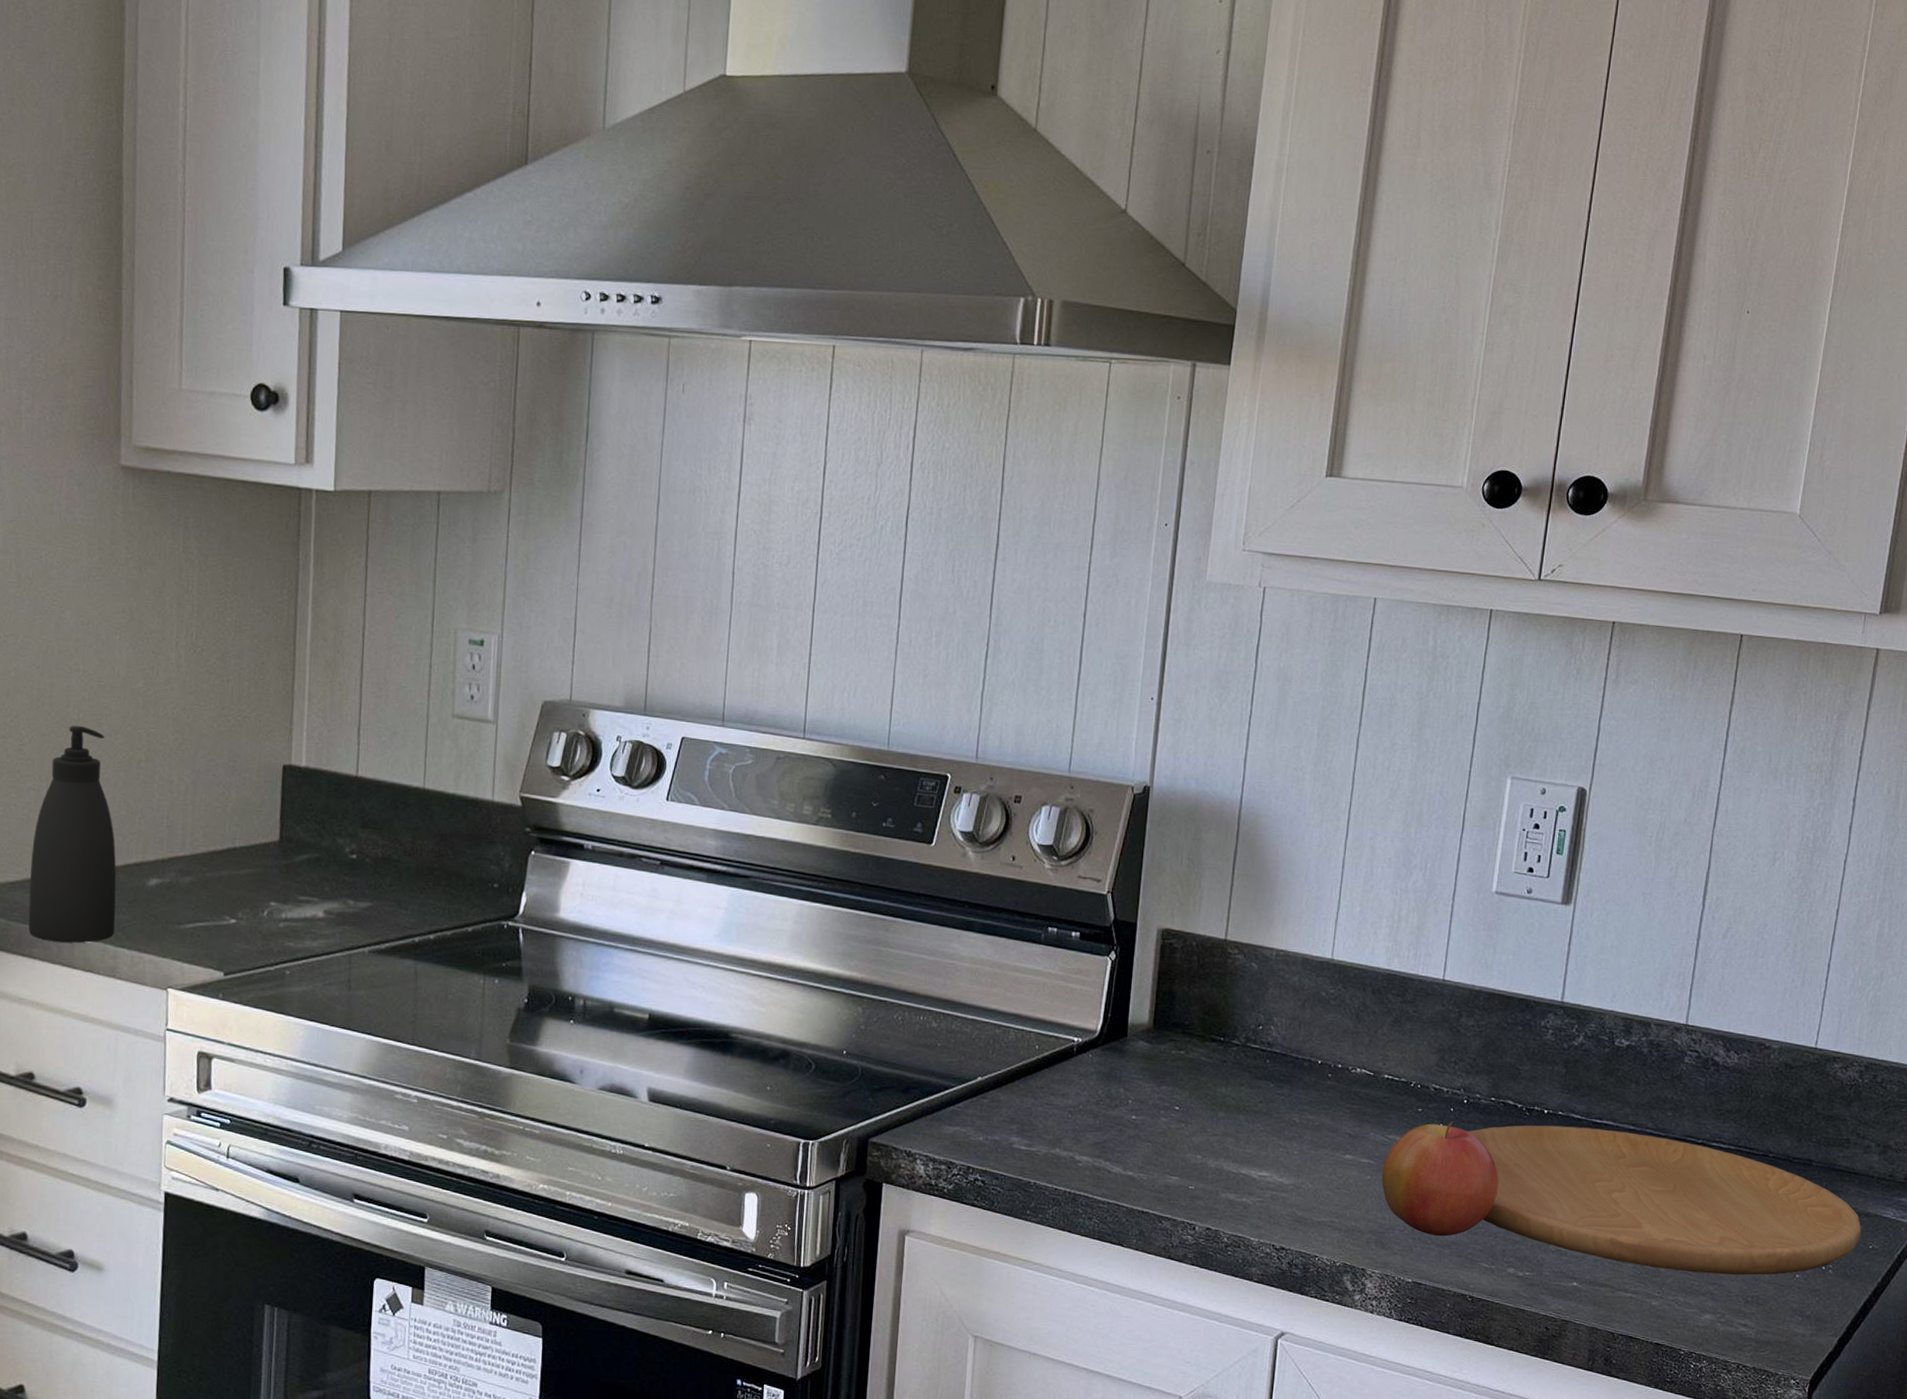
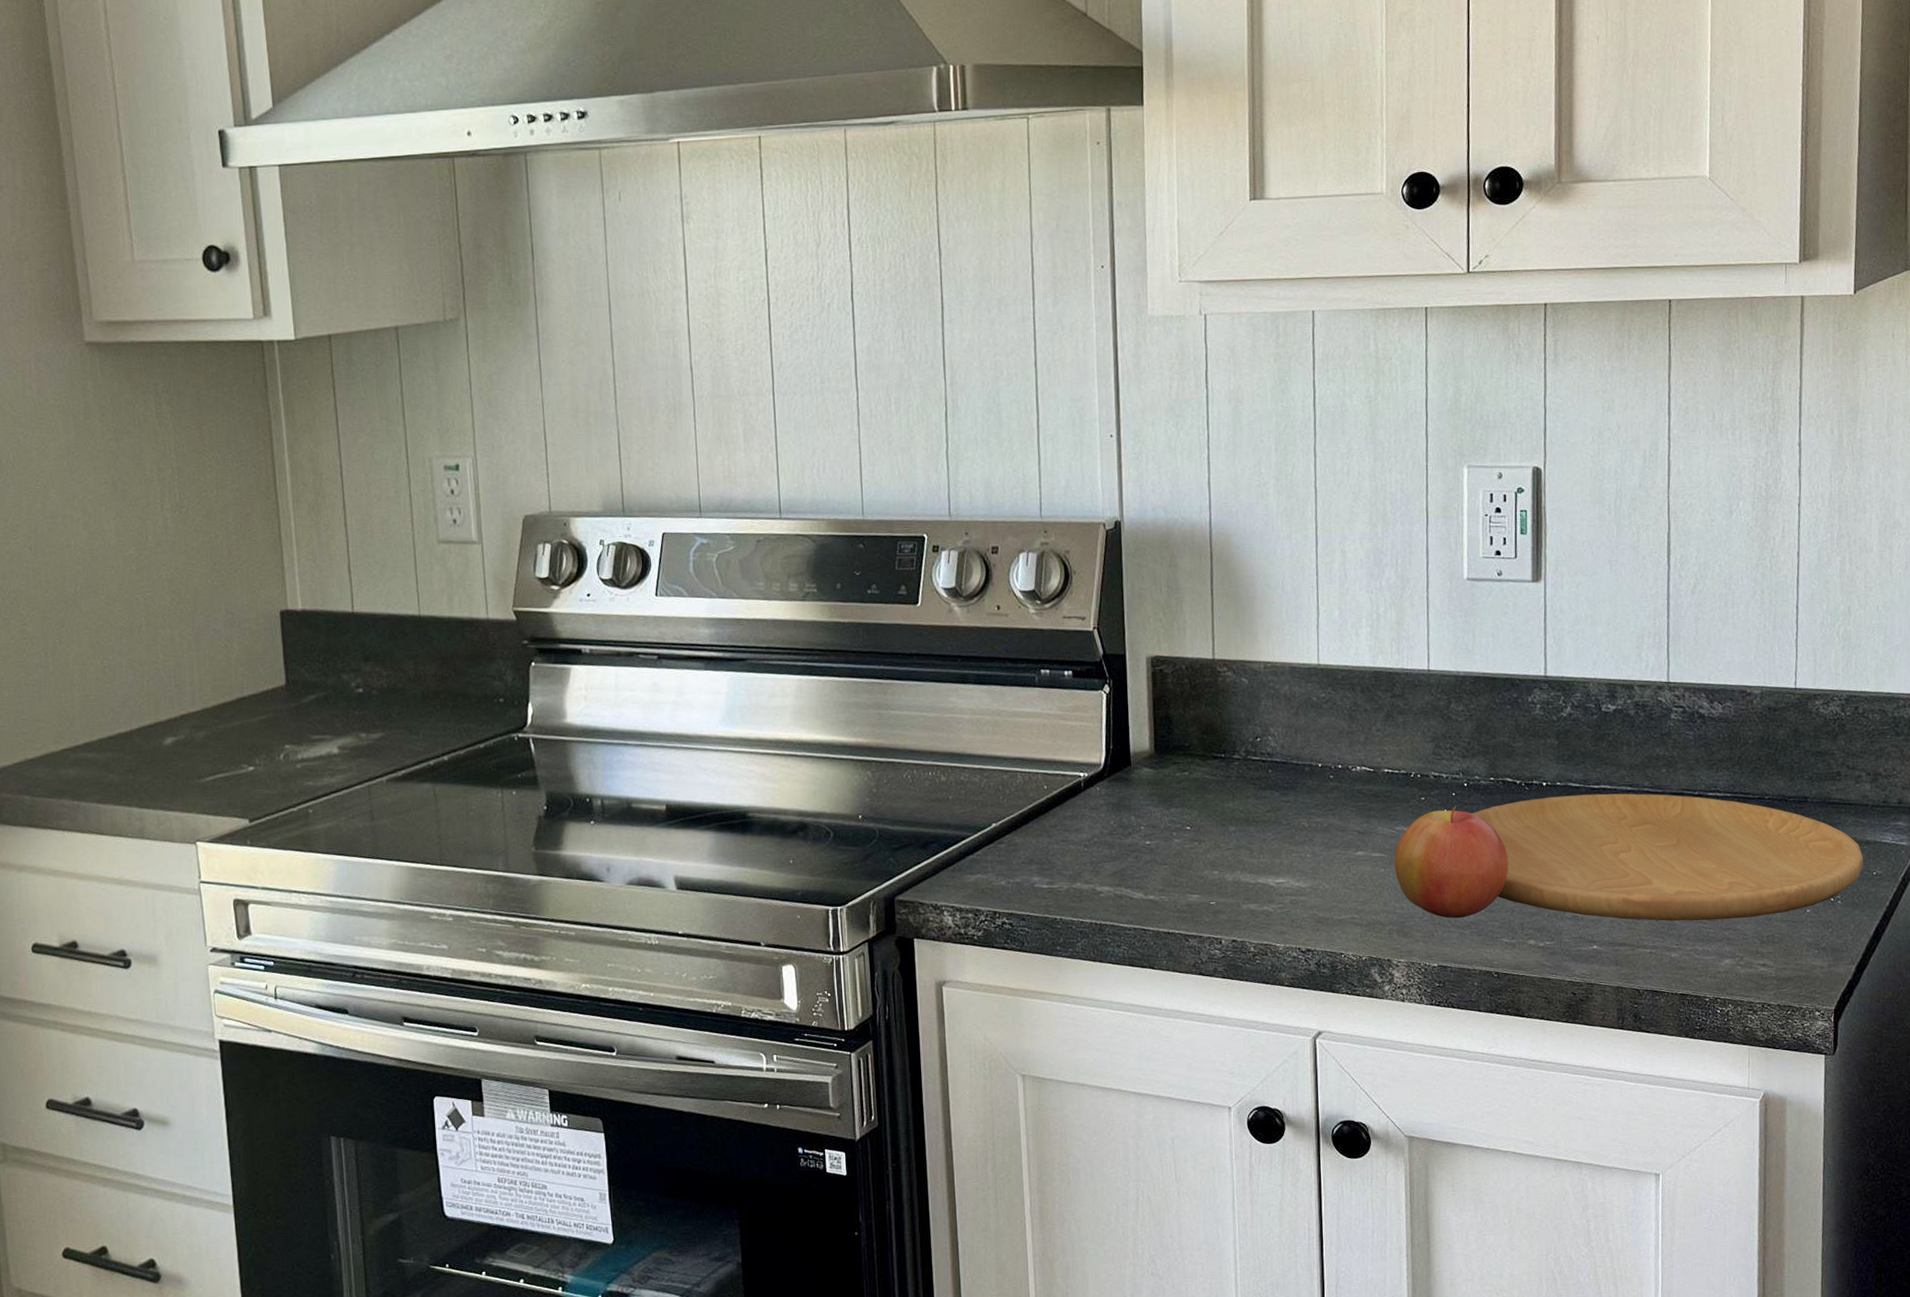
soap dispenser: present [28,725,117,943] -> none [47,598,138,812]

